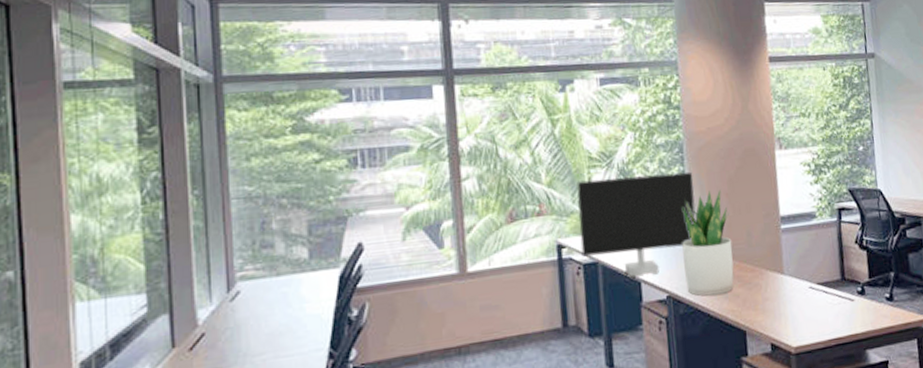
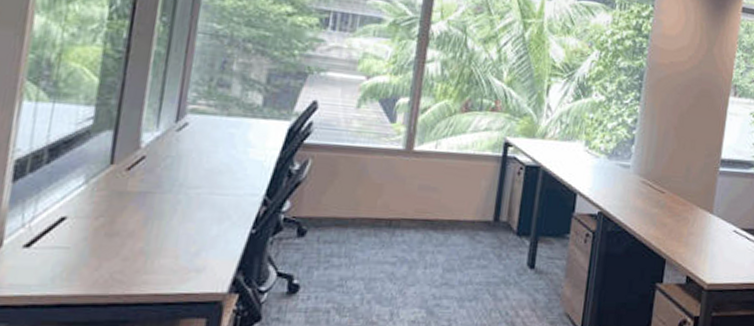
monitor: present [577,171,696,278] -> none [526,86,648,190]
planter: present [682,189,734,297] -> none [619,121,673,221]

